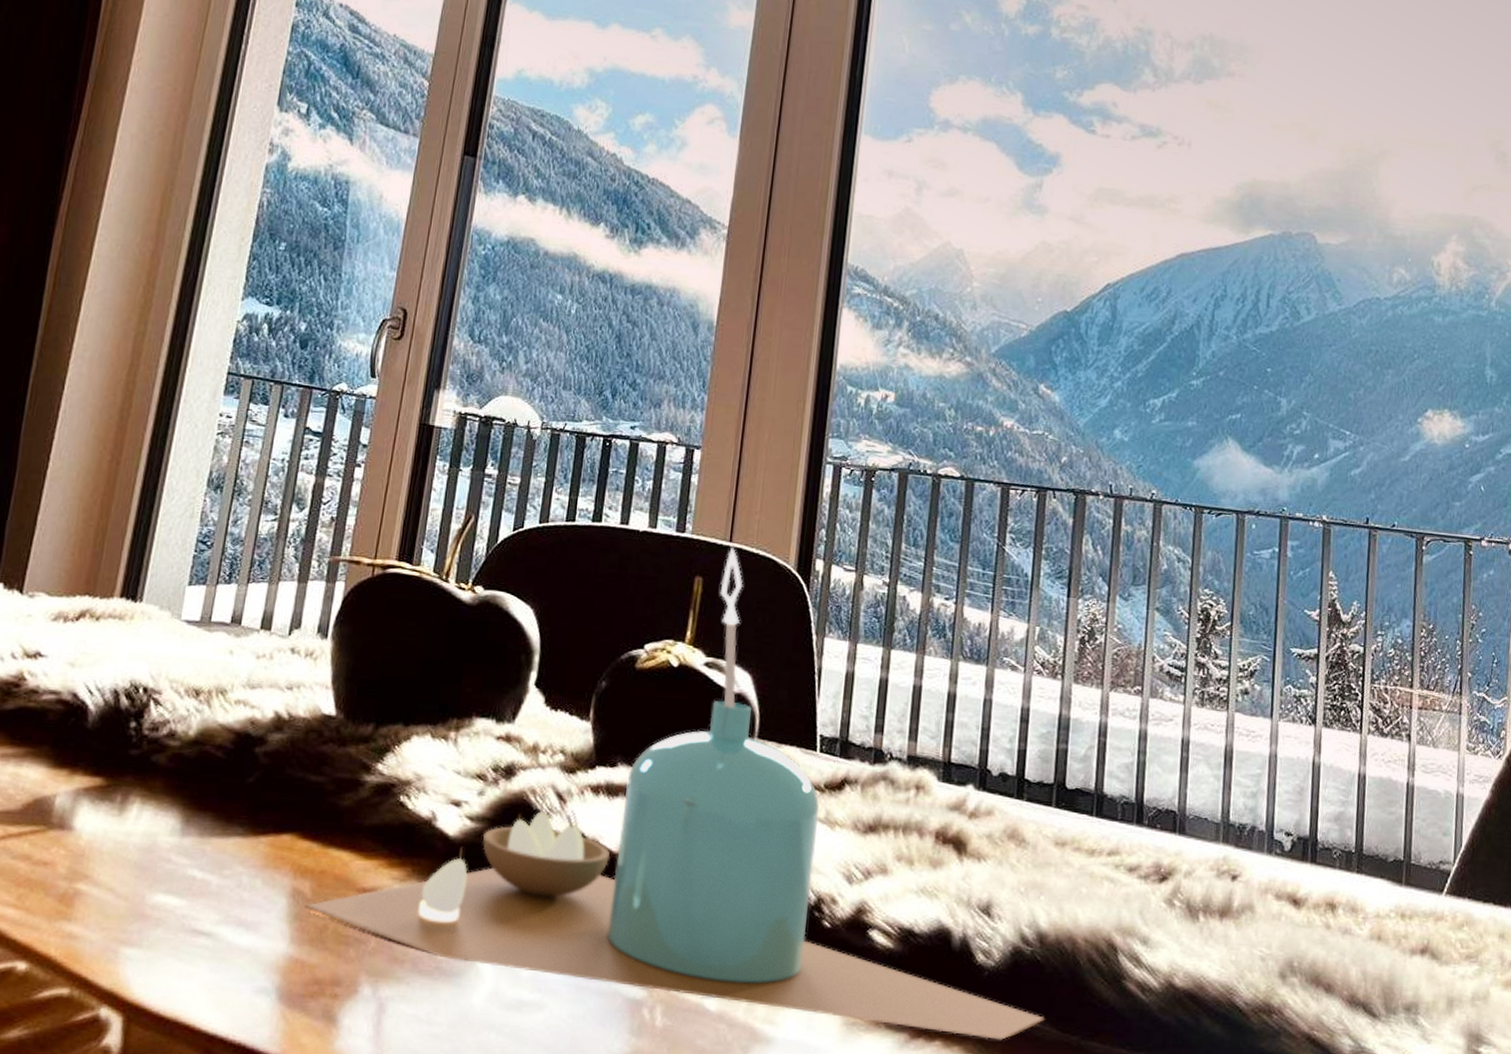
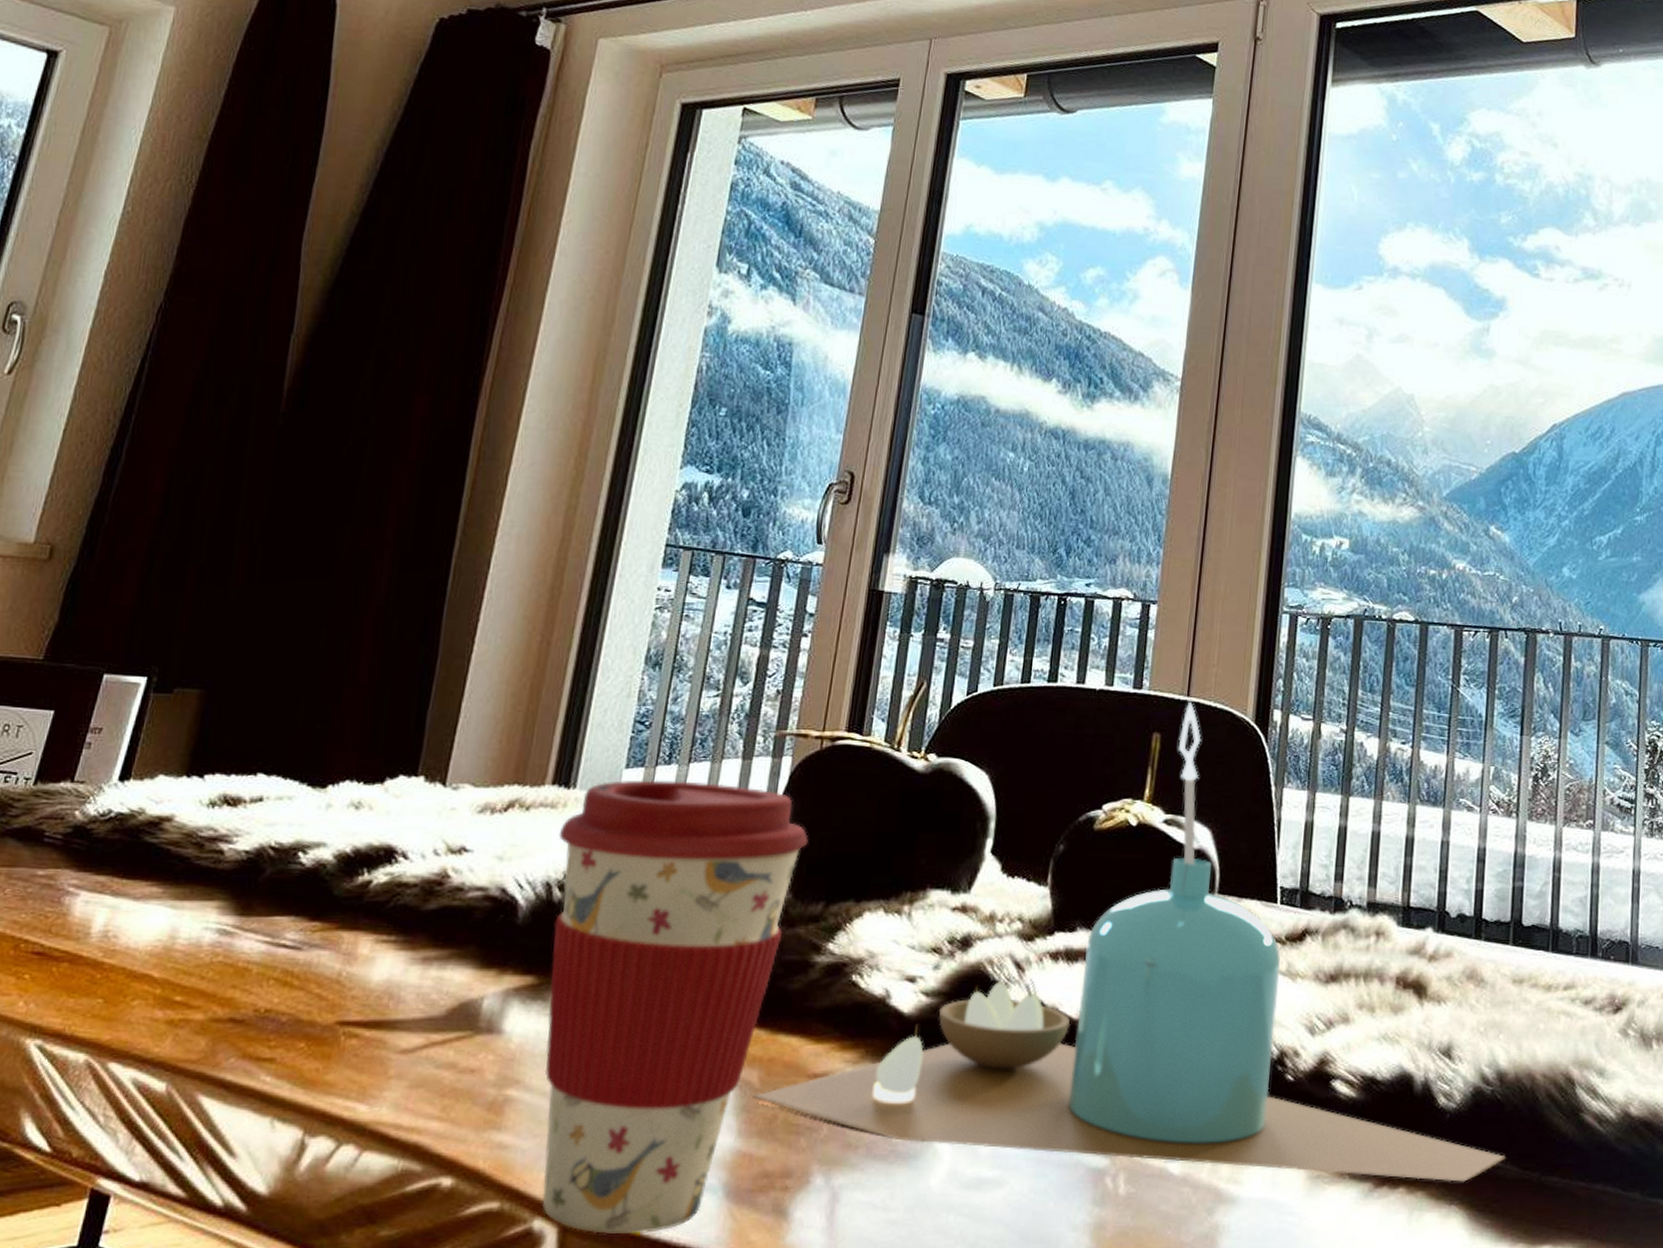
coffee cup: none [108,596,360,1029] -> present [542,779,808,1235]

